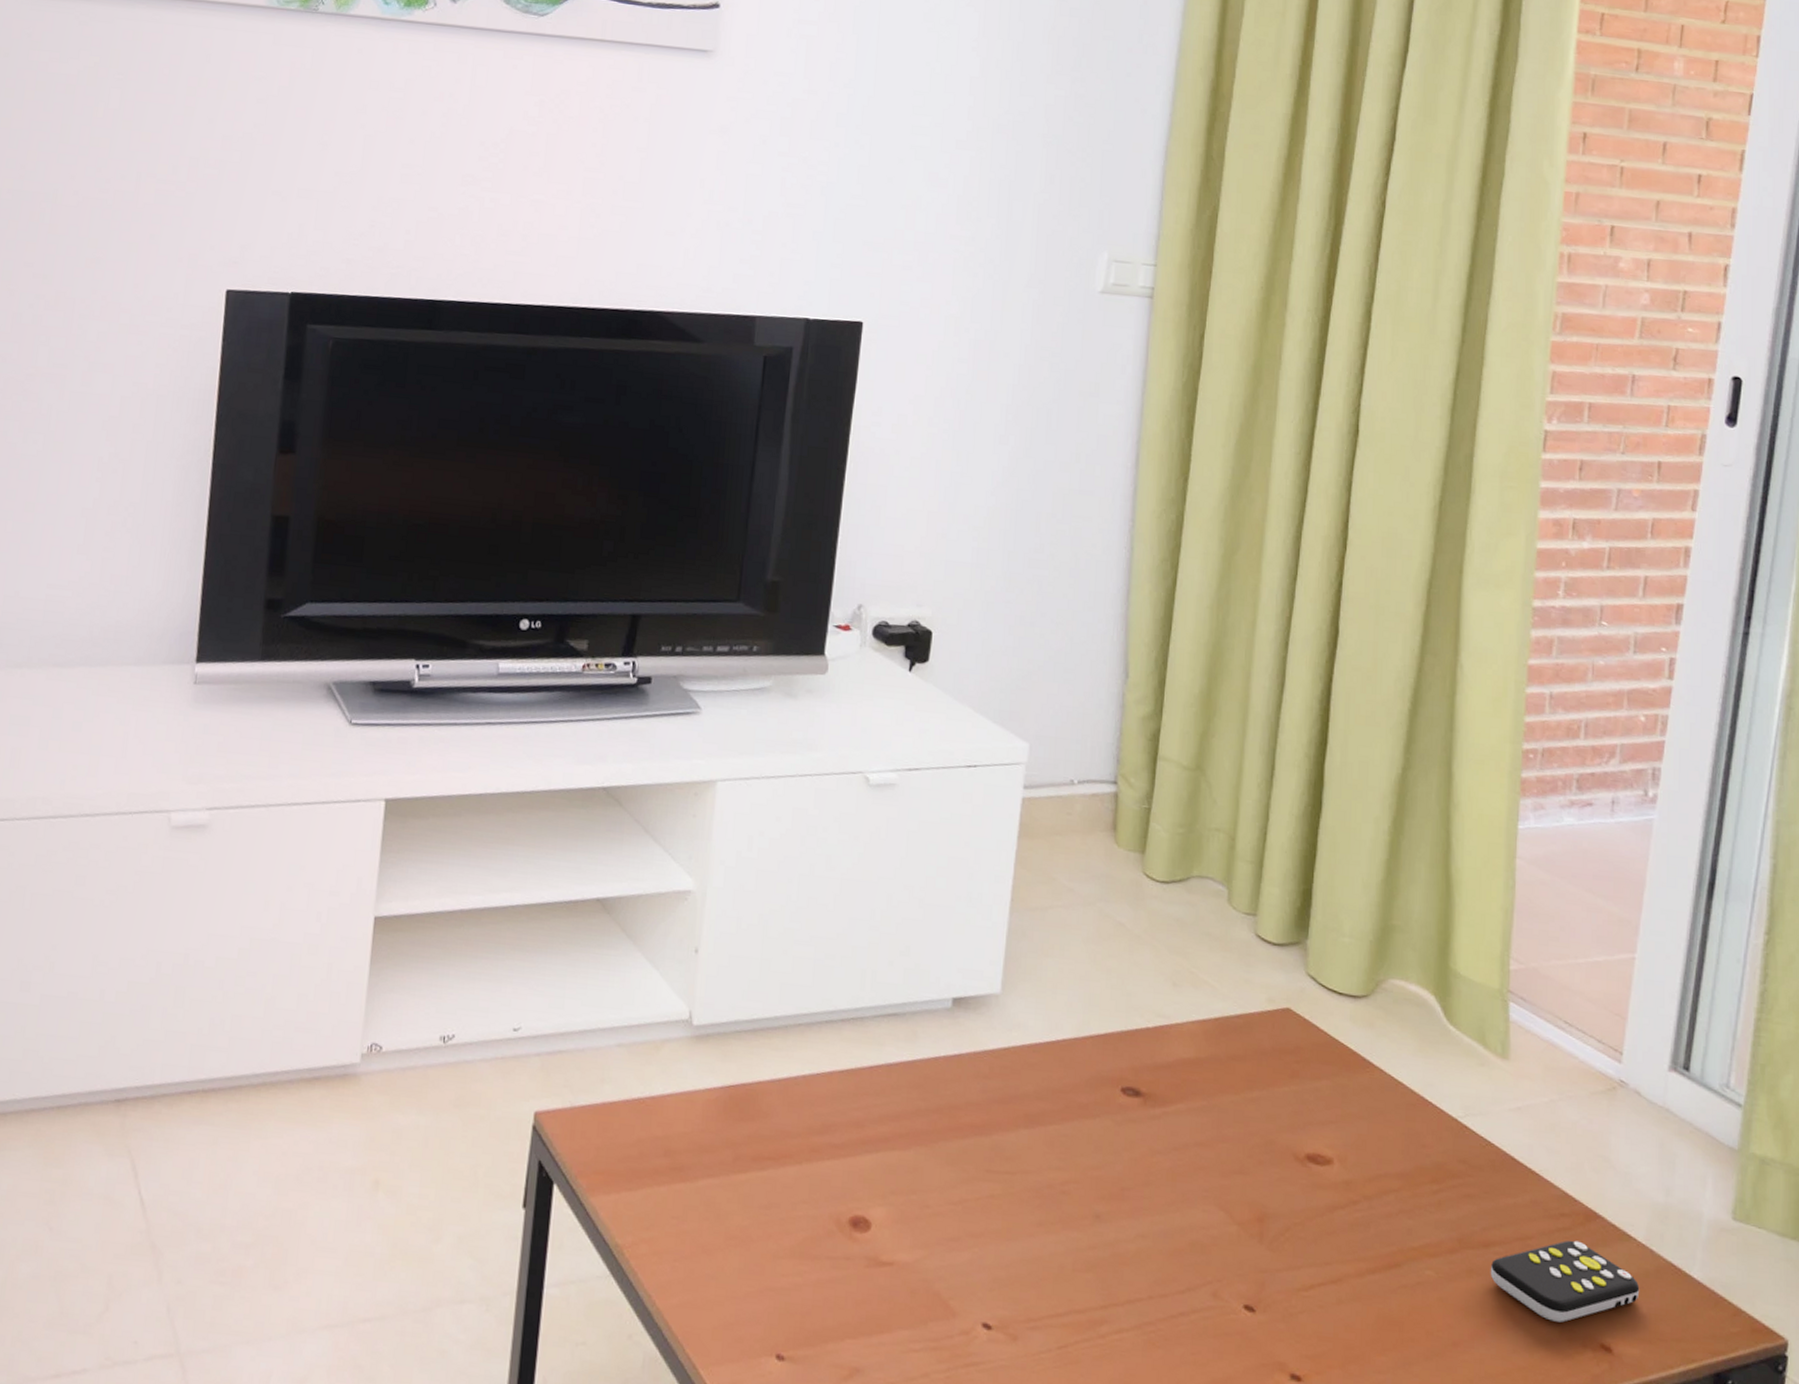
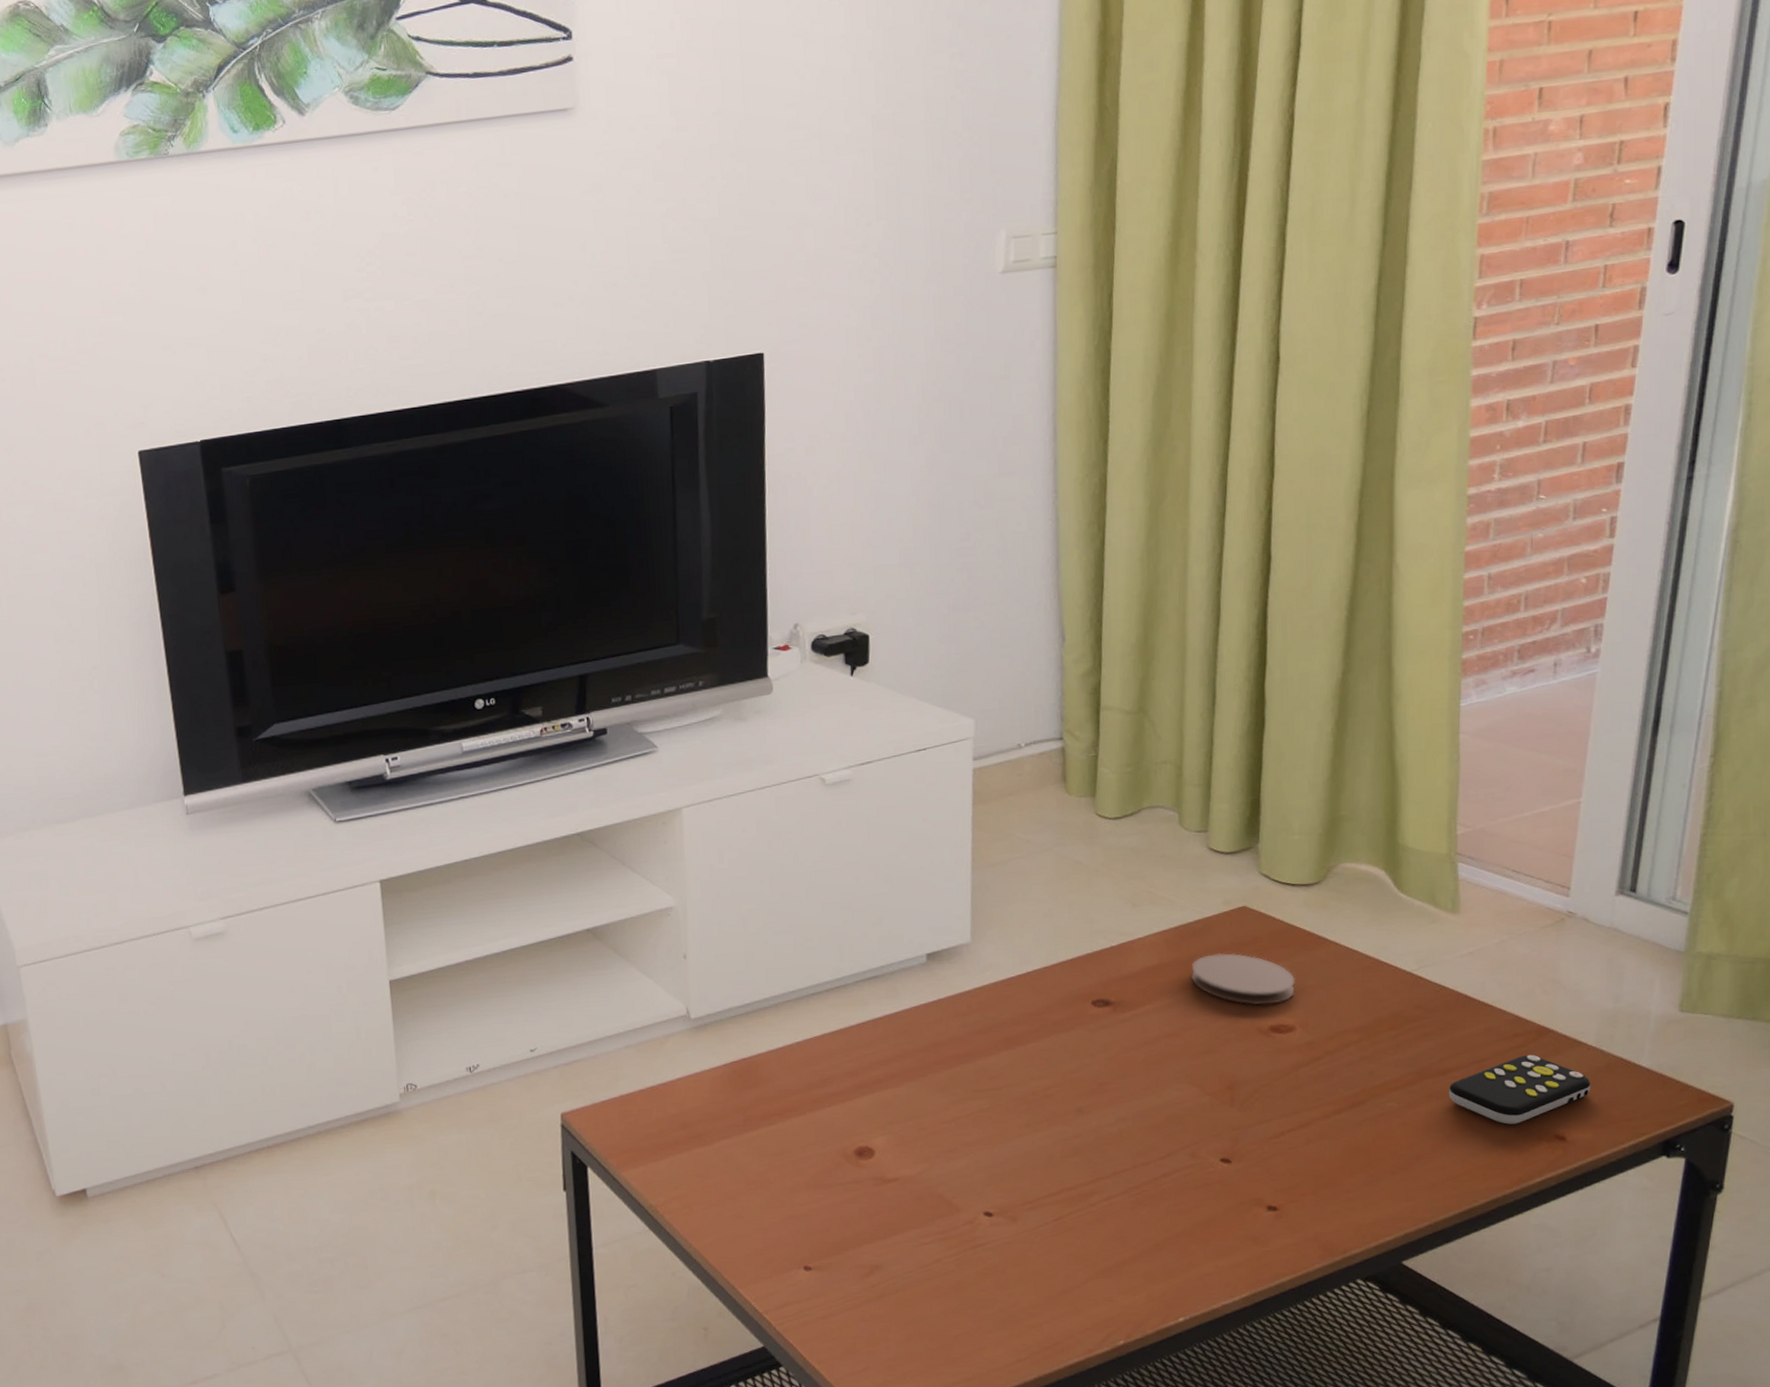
coaster: none [1227,1056,1337,1129] -> present [1190,953,1296,1006]

